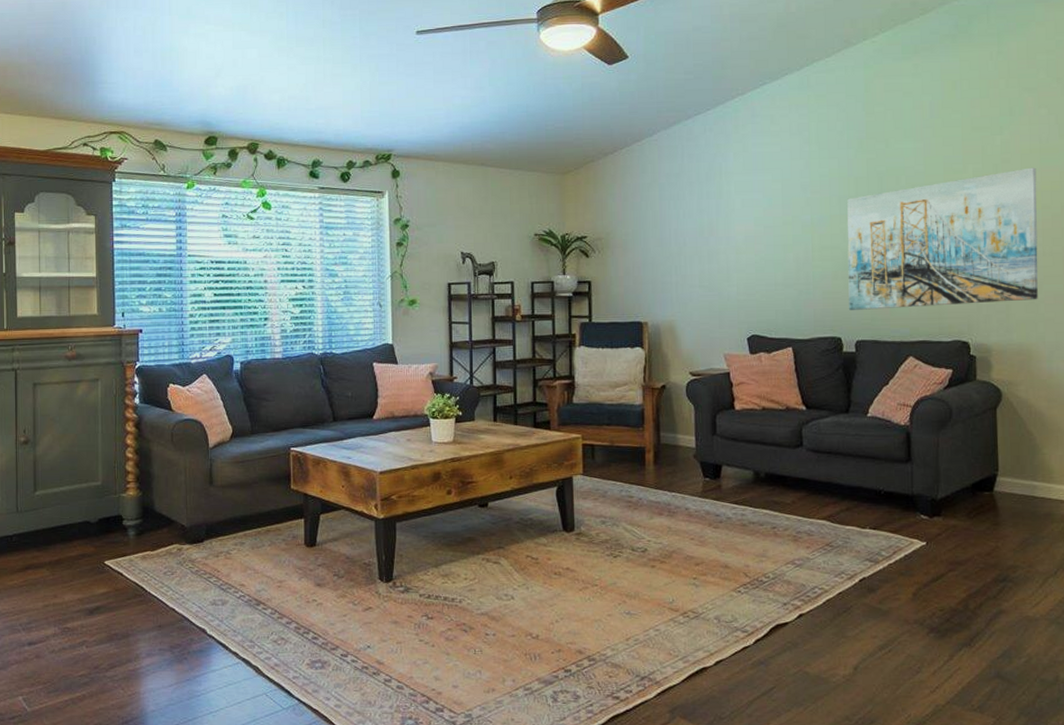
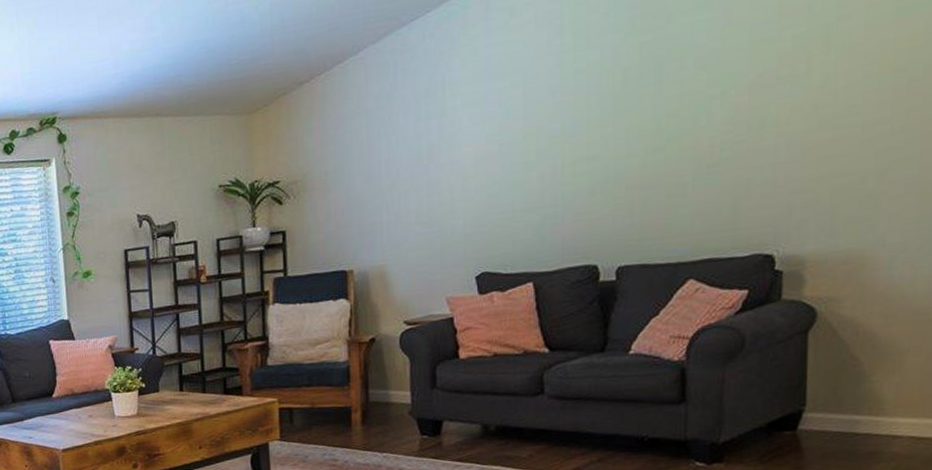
wall art: present [847,167,1038,310] -> none [609,20,889,232]

